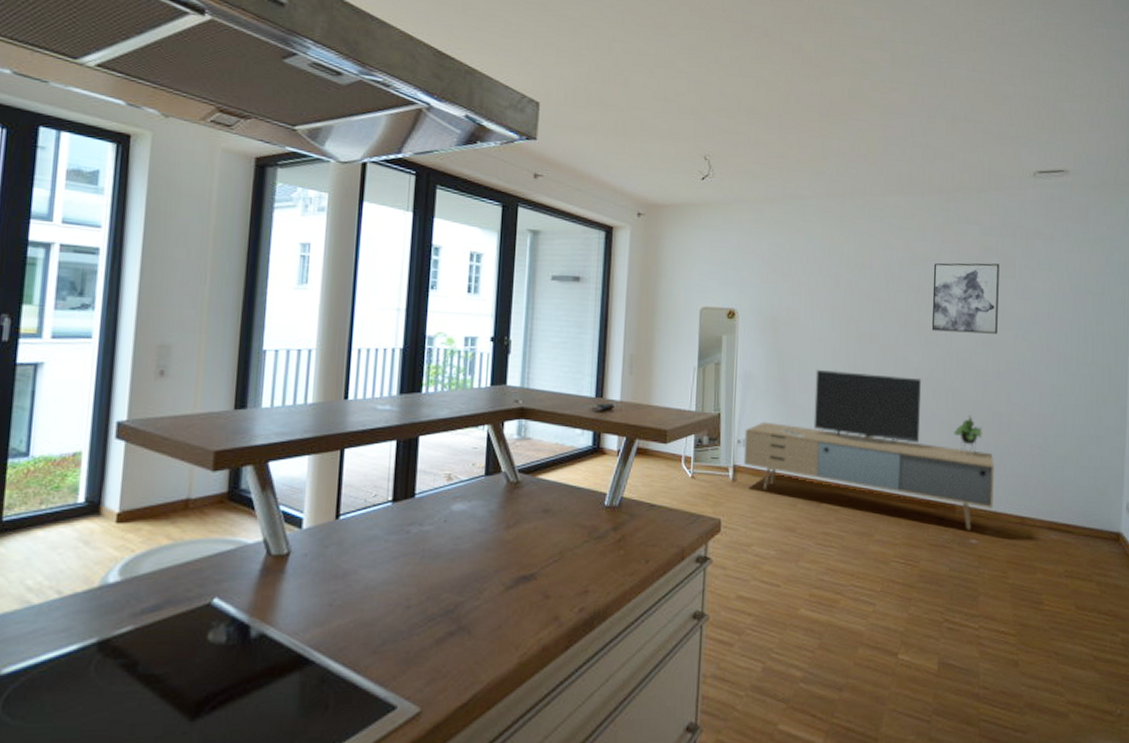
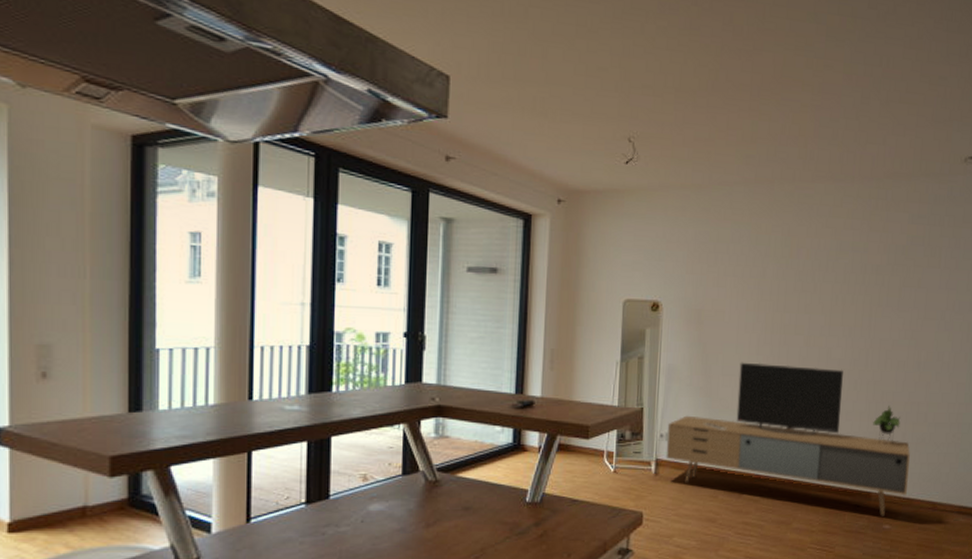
wall art: present [931,263,1000,334] -> none [856,252,926,325]

